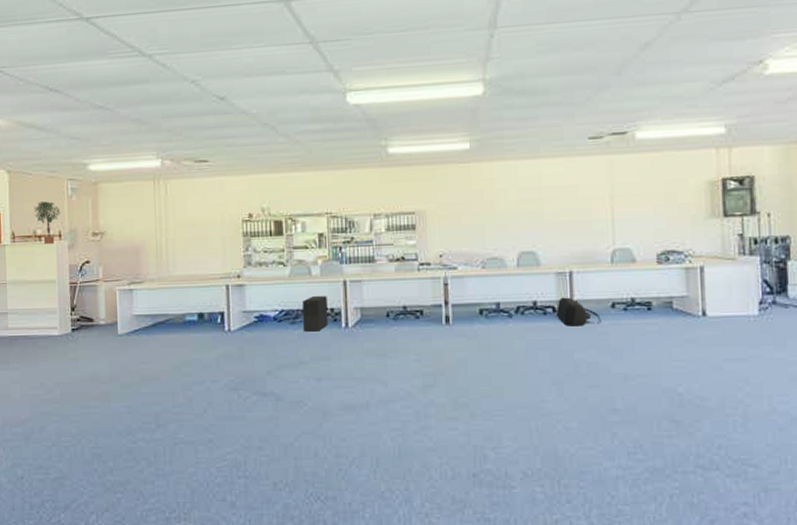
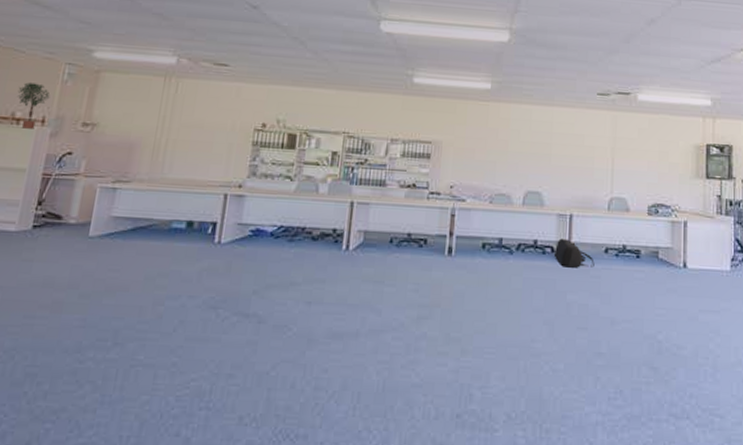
computer tower: present [303,296,328,332] -> none [301,215,332,252]

